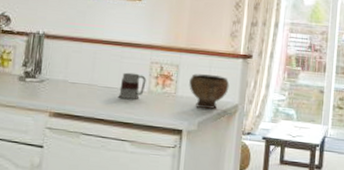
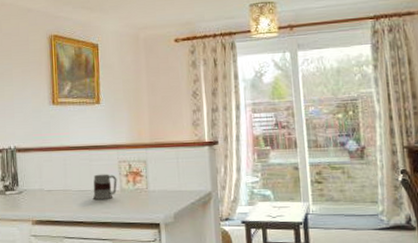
bowl: present [189,73,230,110] -> none [159,165,200,201]

